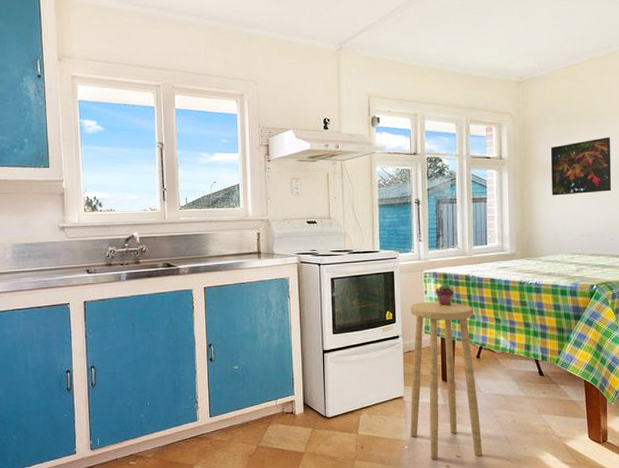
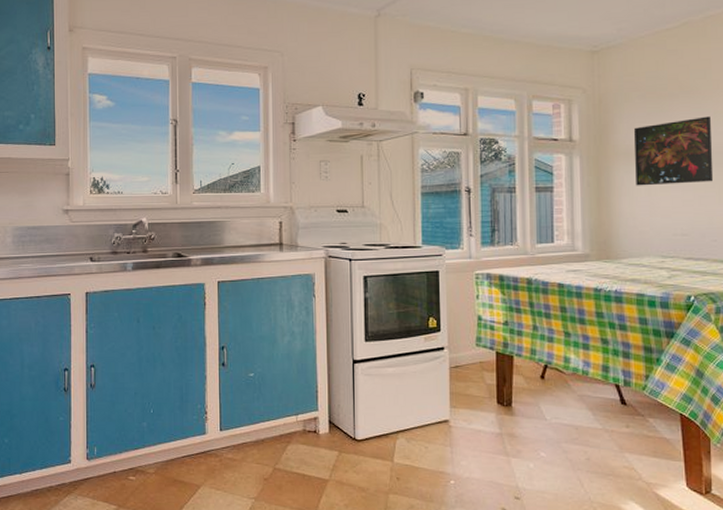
stool: present [410,302,483,460] -> none [457,309,548,500]
potted succulent: present [436,283,454,307] -> none [490,287,513,315]

